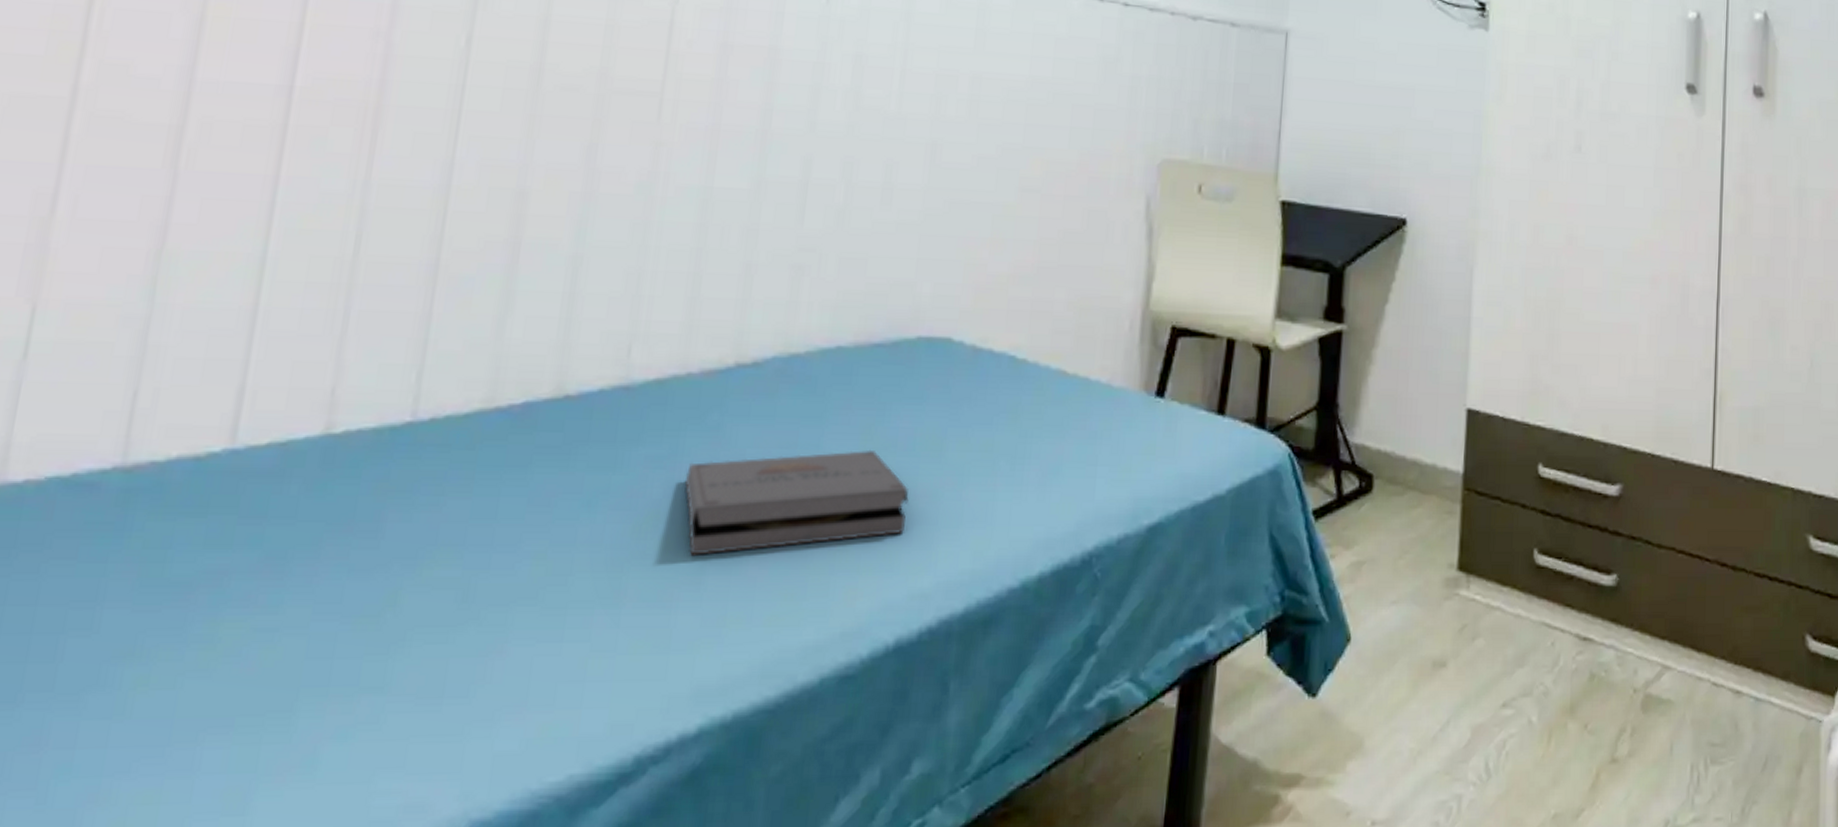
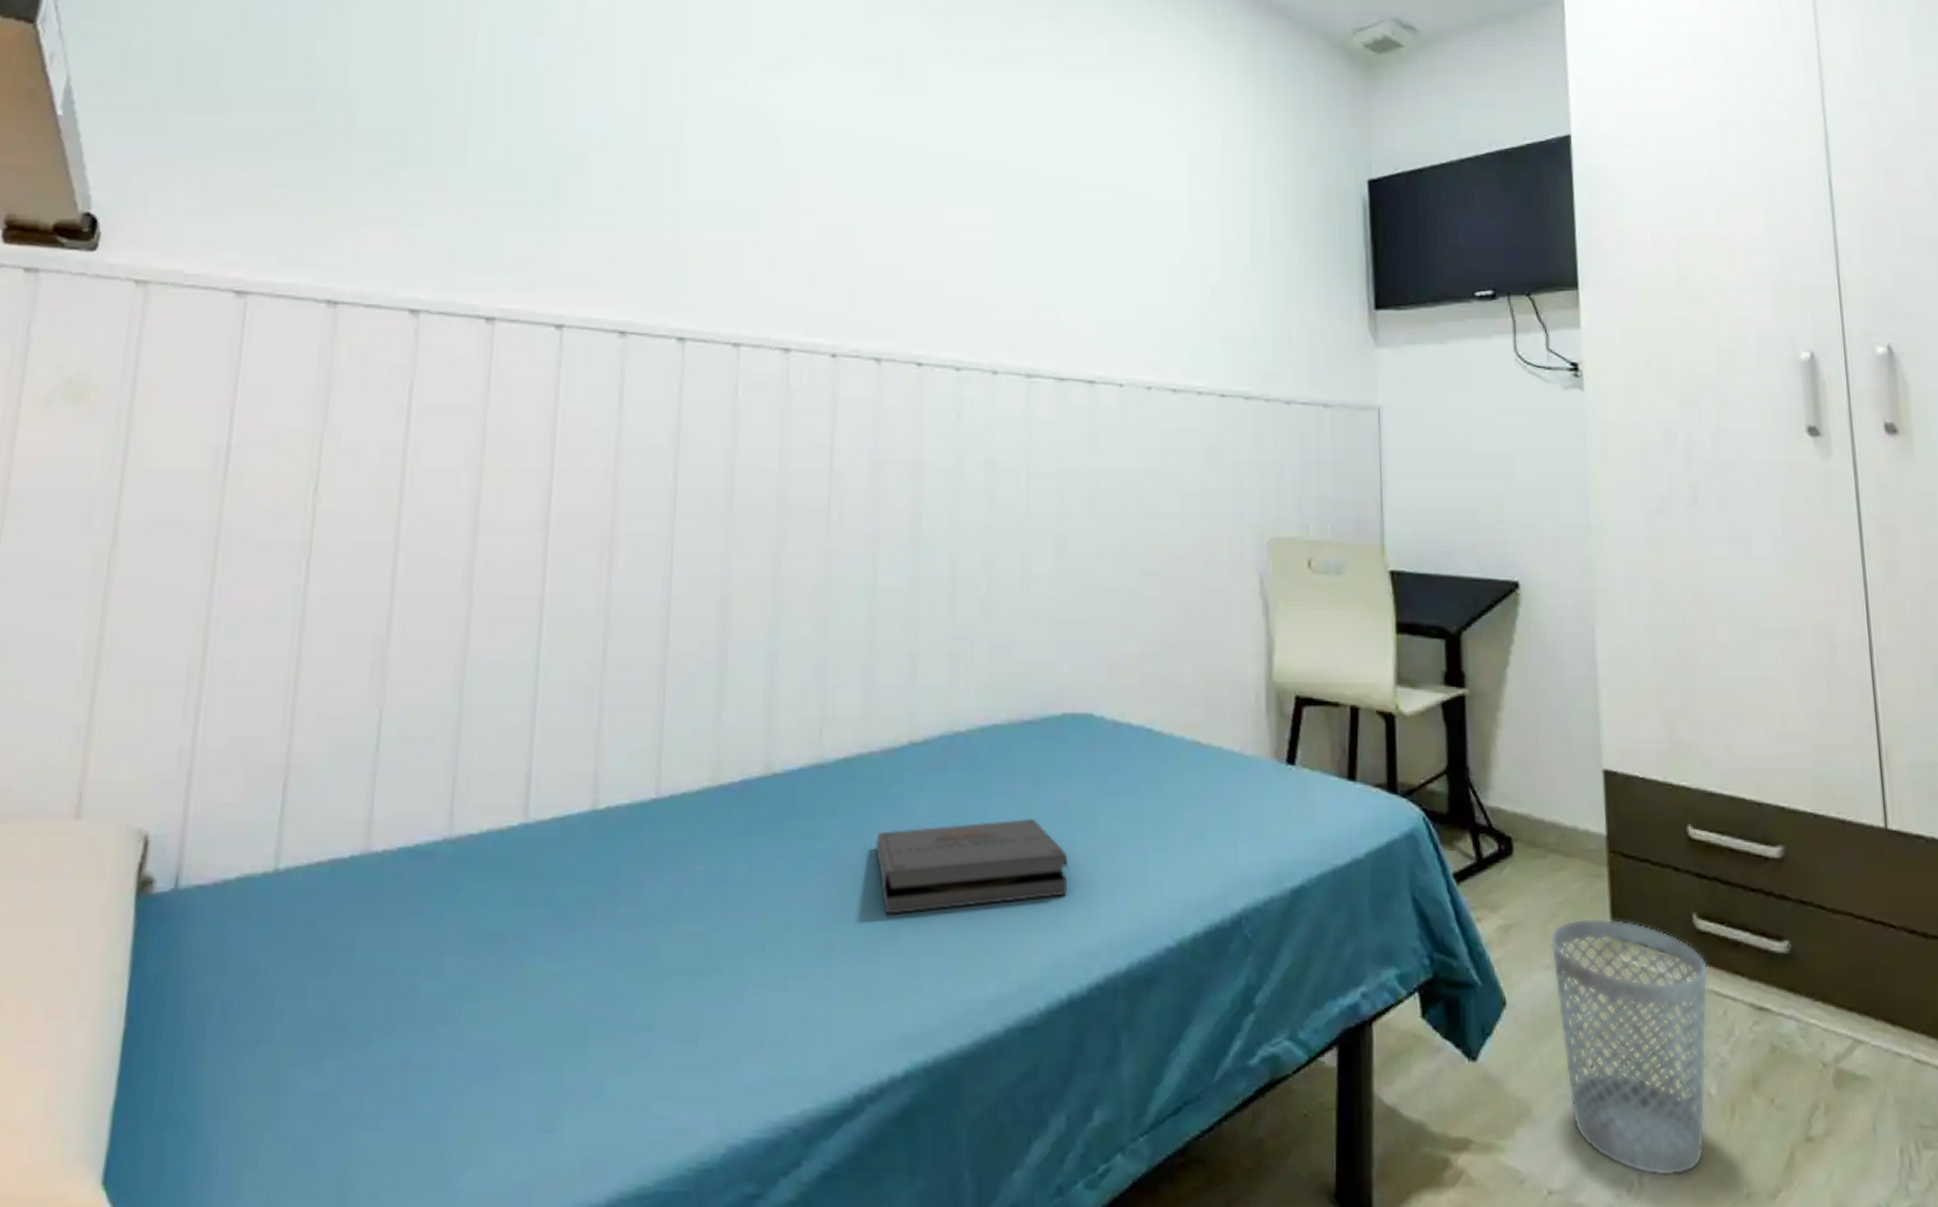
wastebasket: none [1398,553,1543,802] -> present [1550,917,1709,1176]

